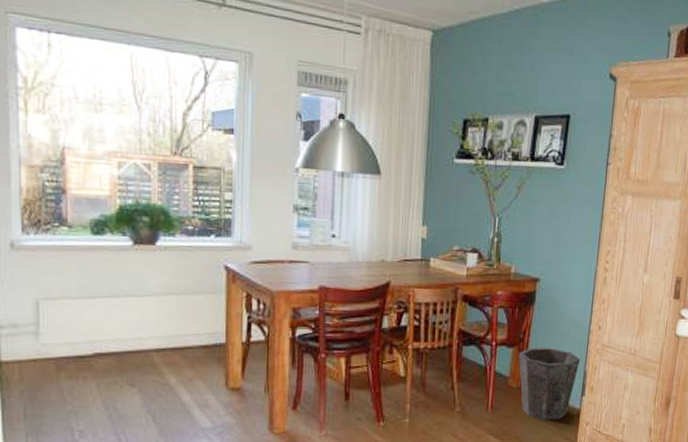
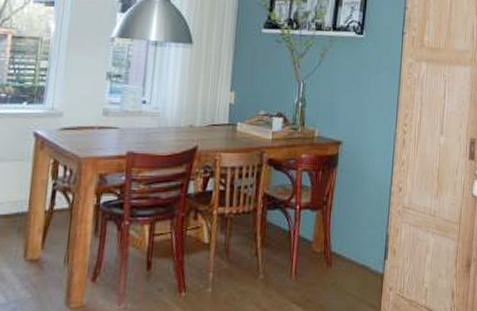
waste bin: present [518,348,581,420] -> none [322,211,383,286]

